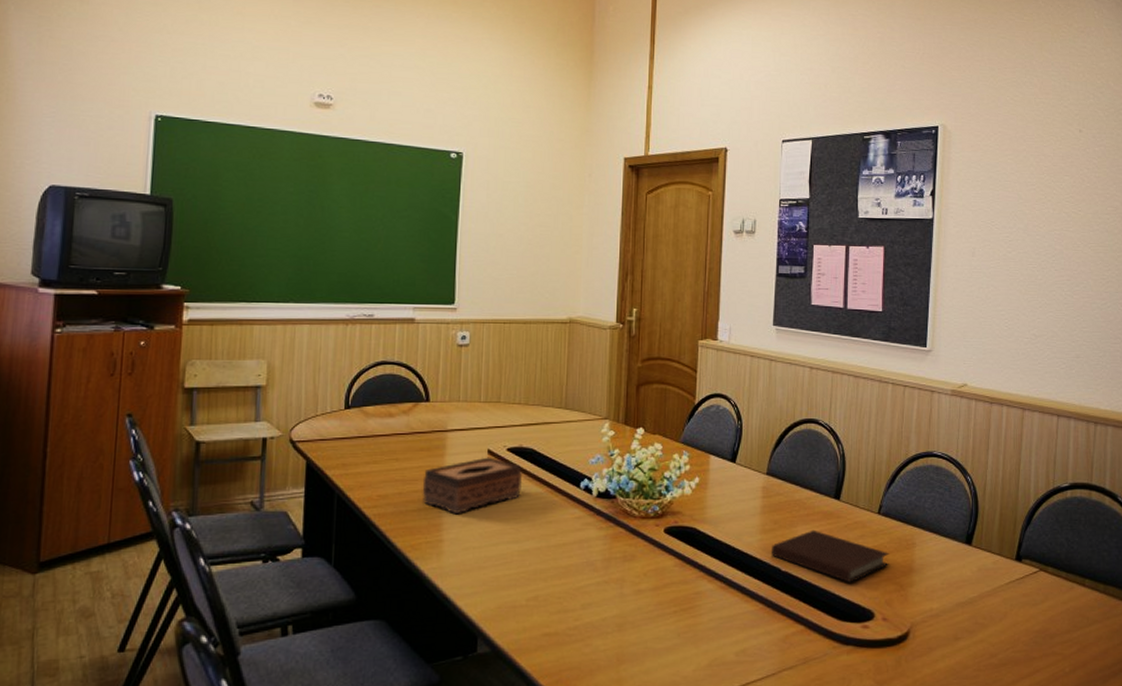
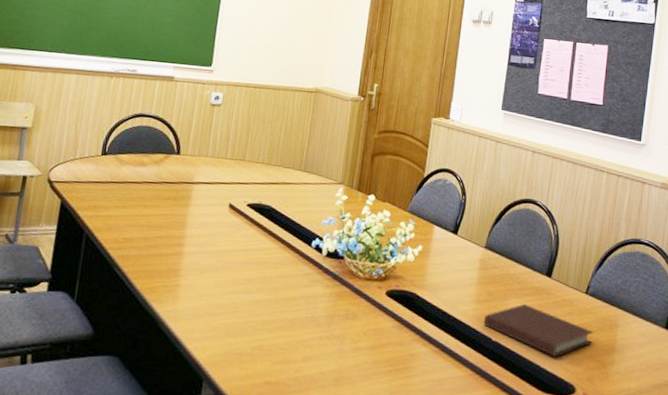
tissue box: present [422,457,523,515] -> none [164,210,260,262]

